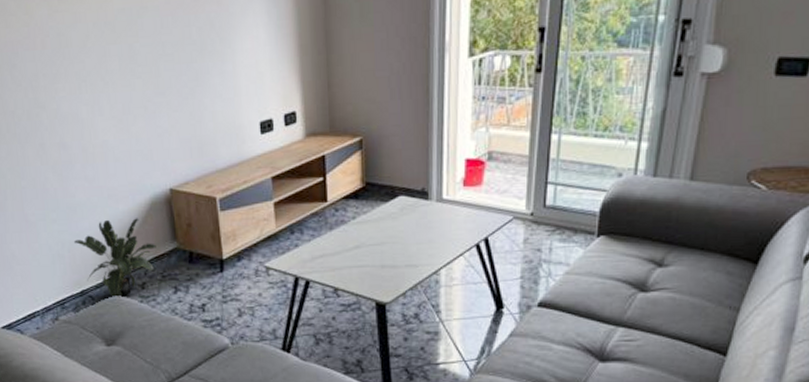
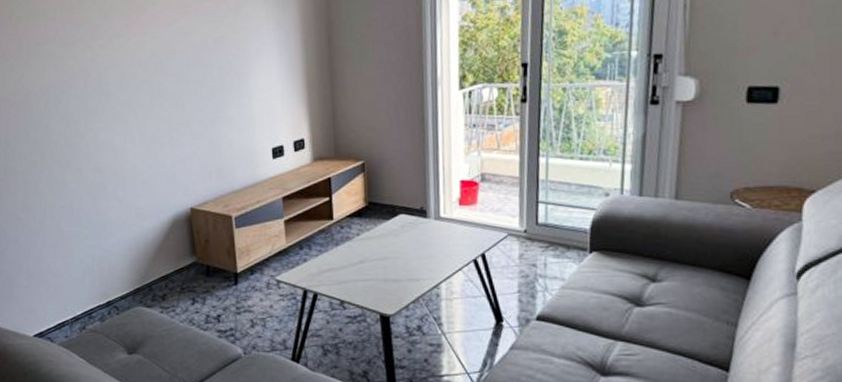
potted plant: present [73,218,156,298] -> none [102,234,177,309]

